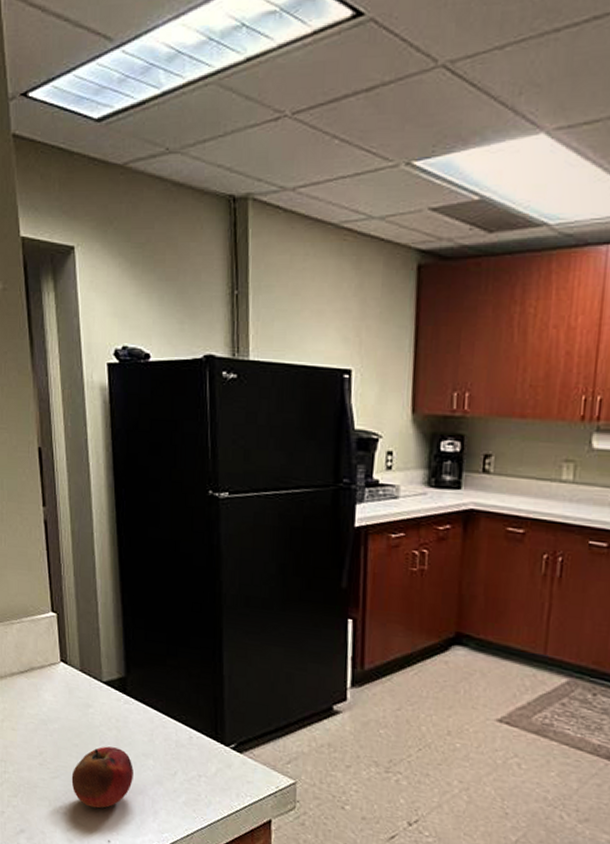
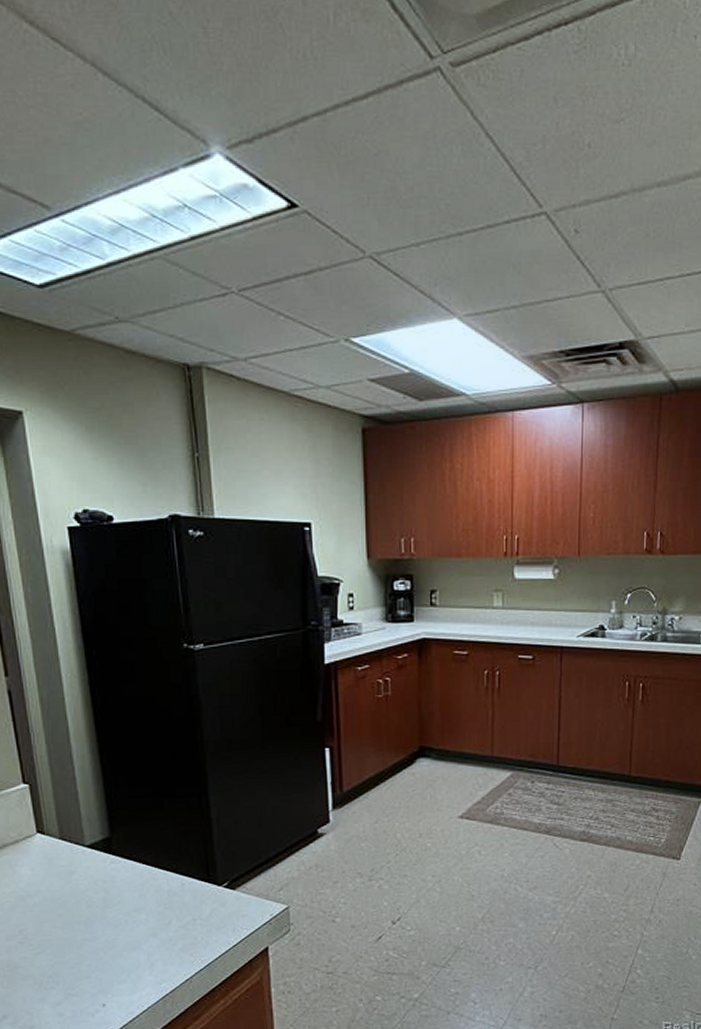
fruit: present [71,746,133,809] -> none [57,909,126,975]

